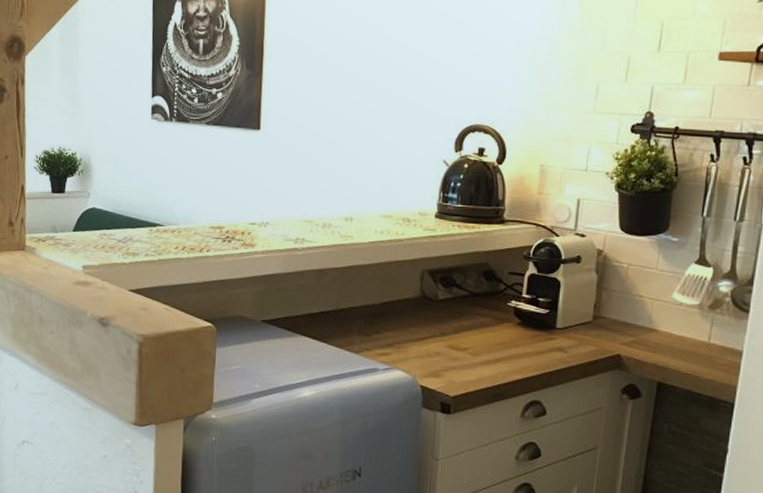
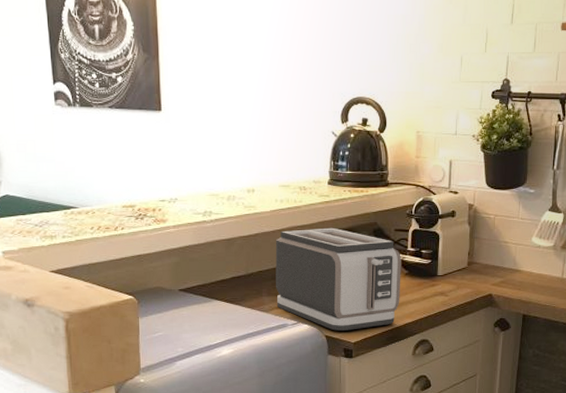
toaster: none [368,265,514,382] -> present [275,227,401,331]

